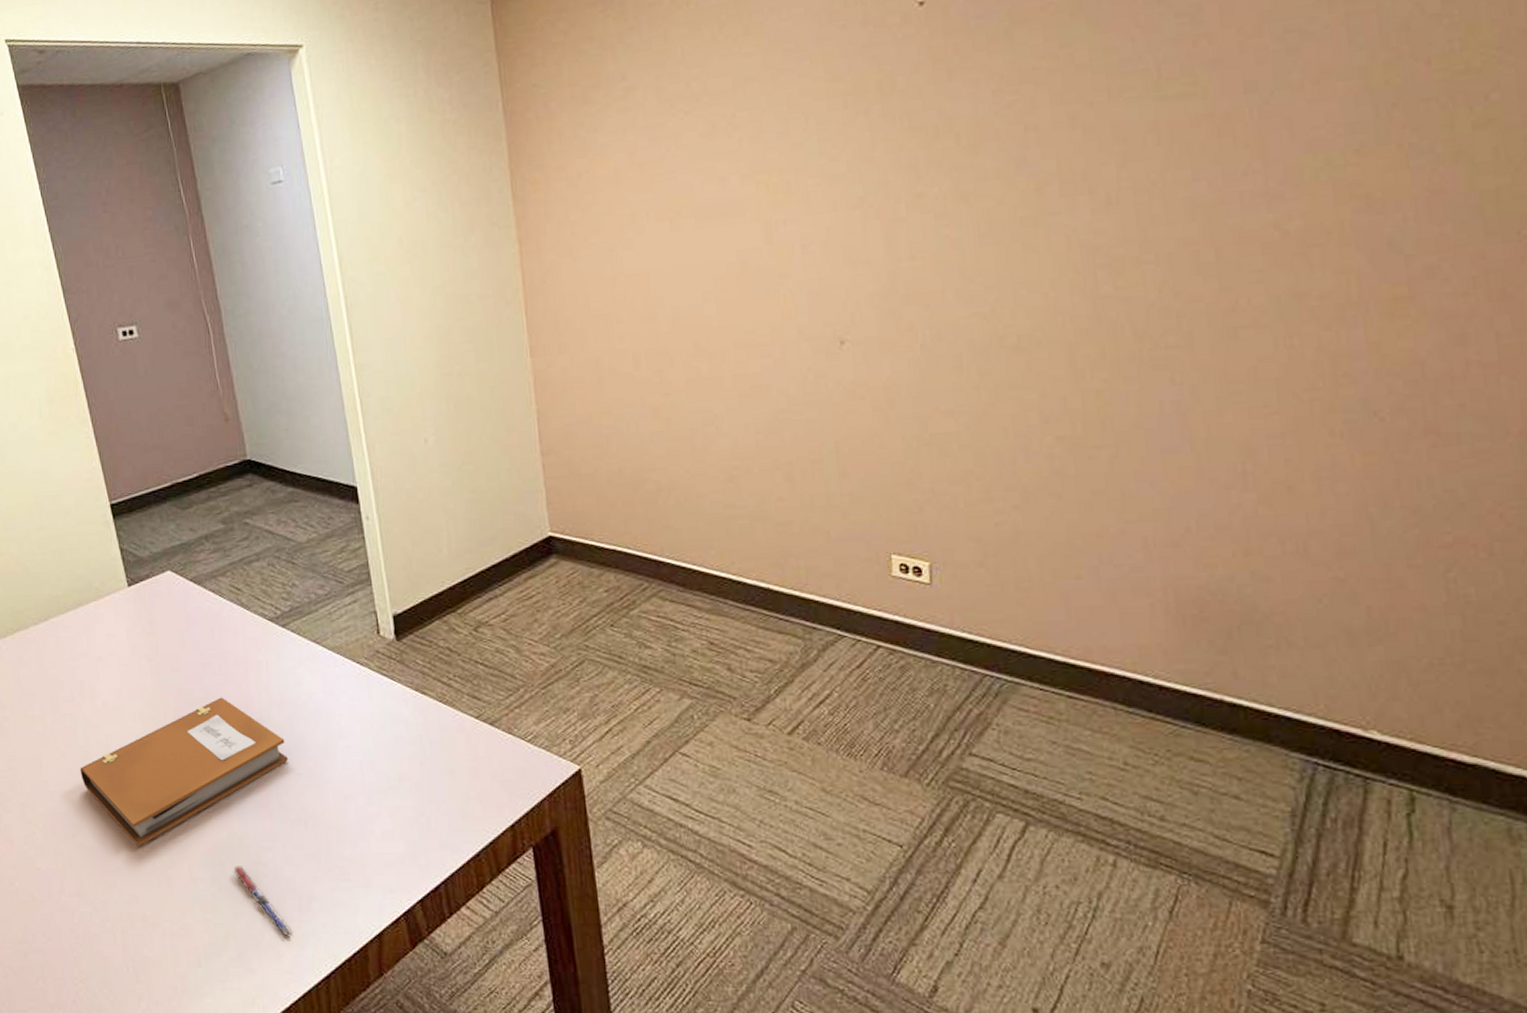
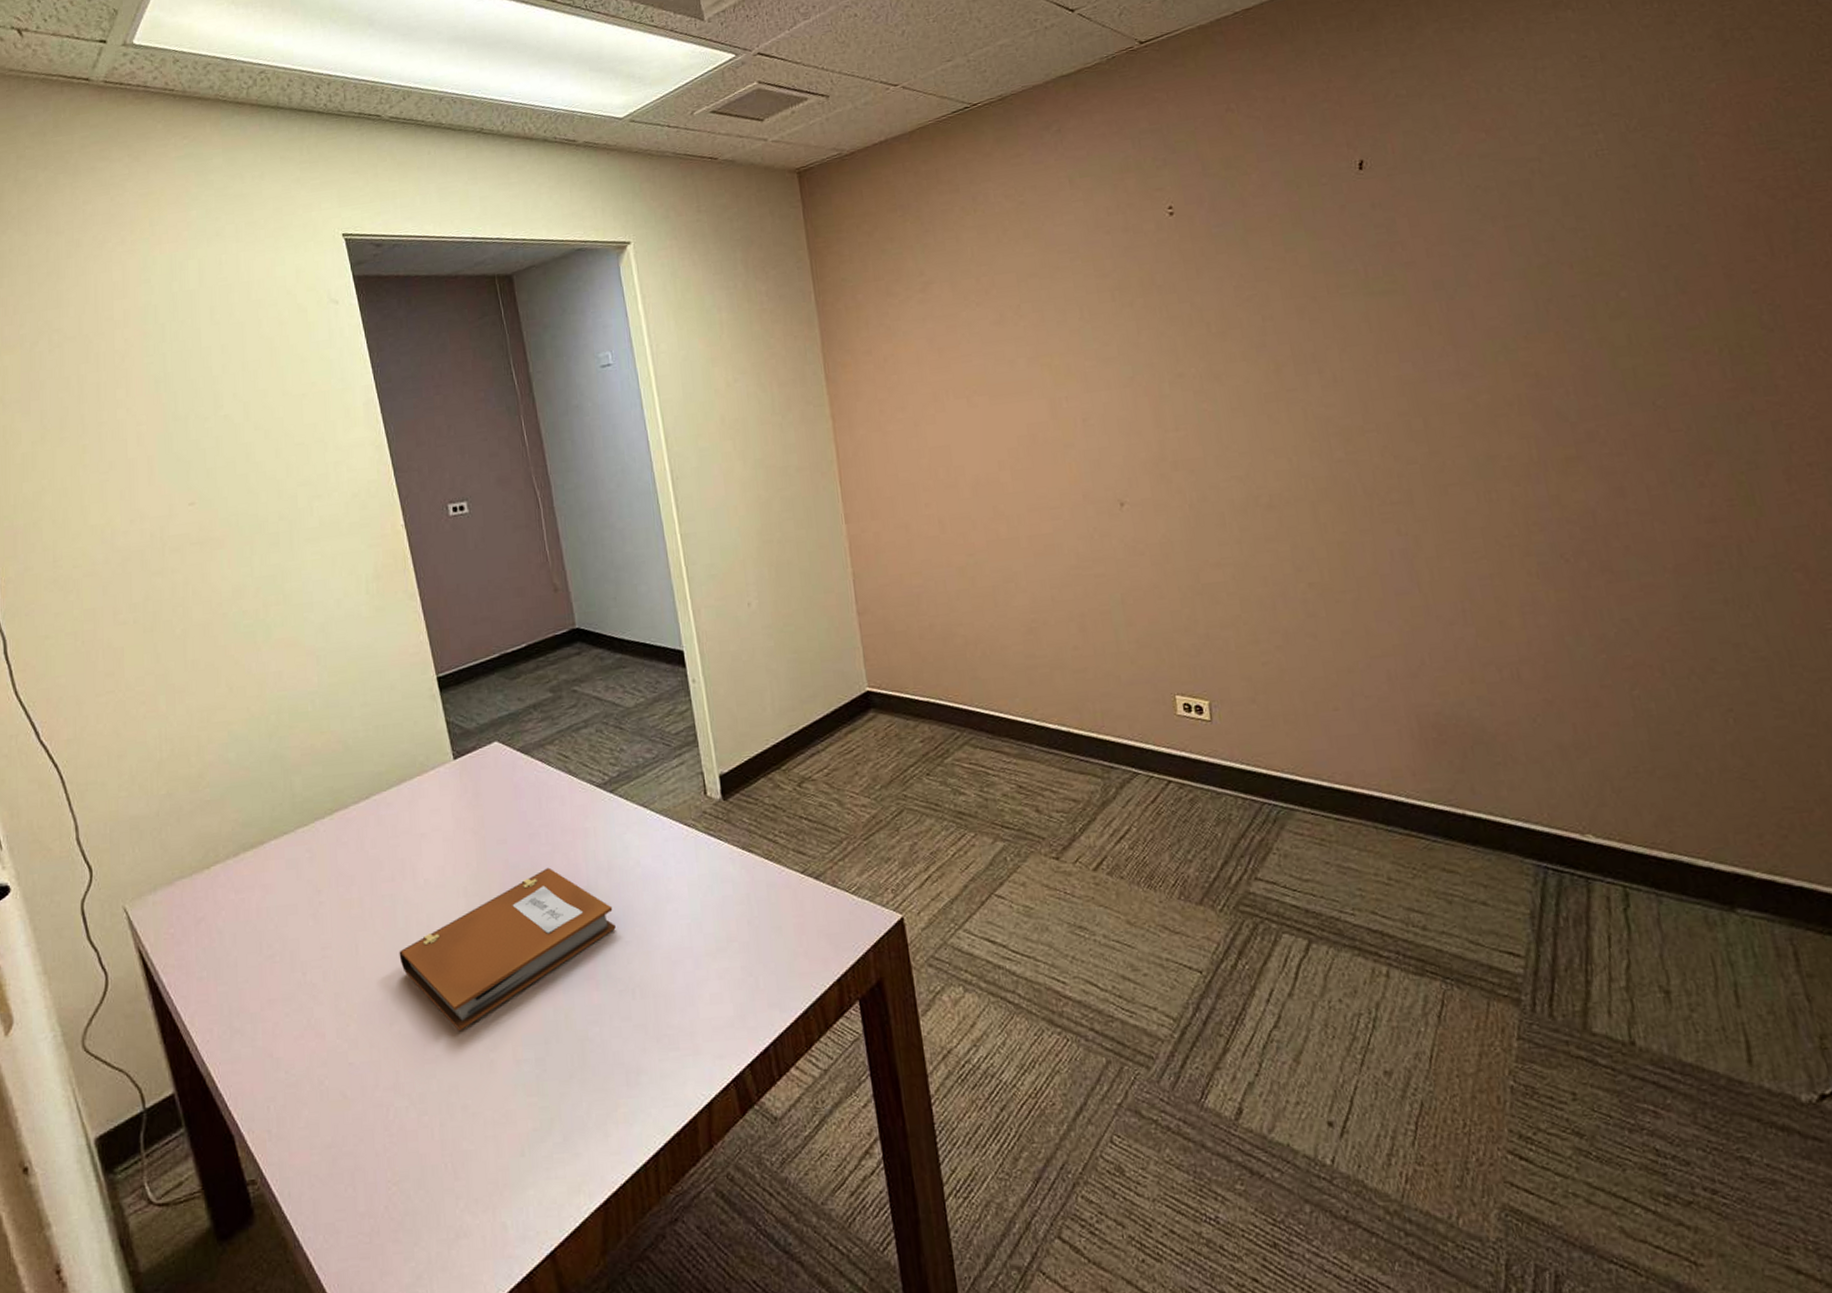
pen: present [232,866,294,937] -> none [558,1043,622,1116]

